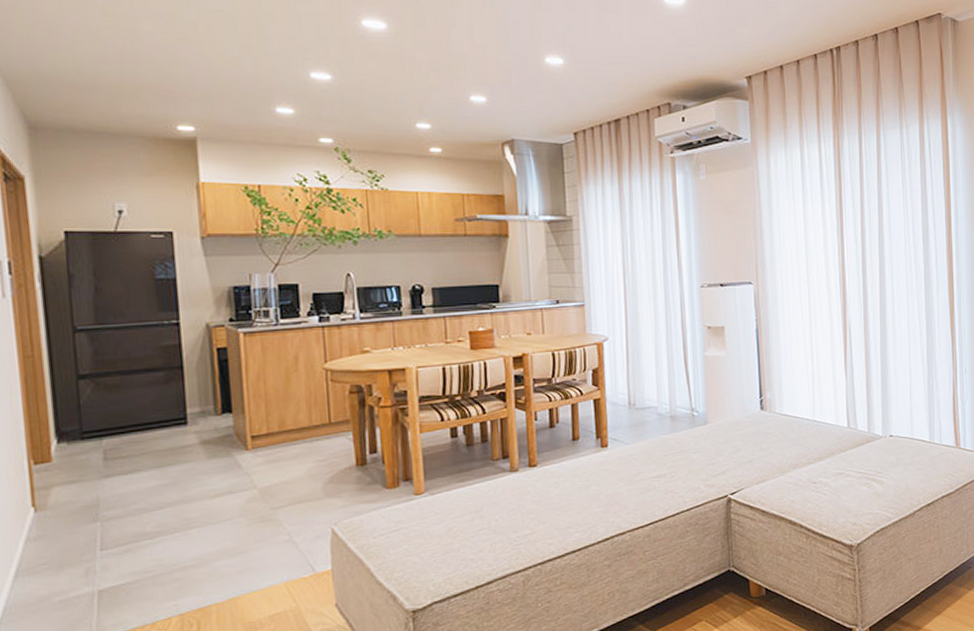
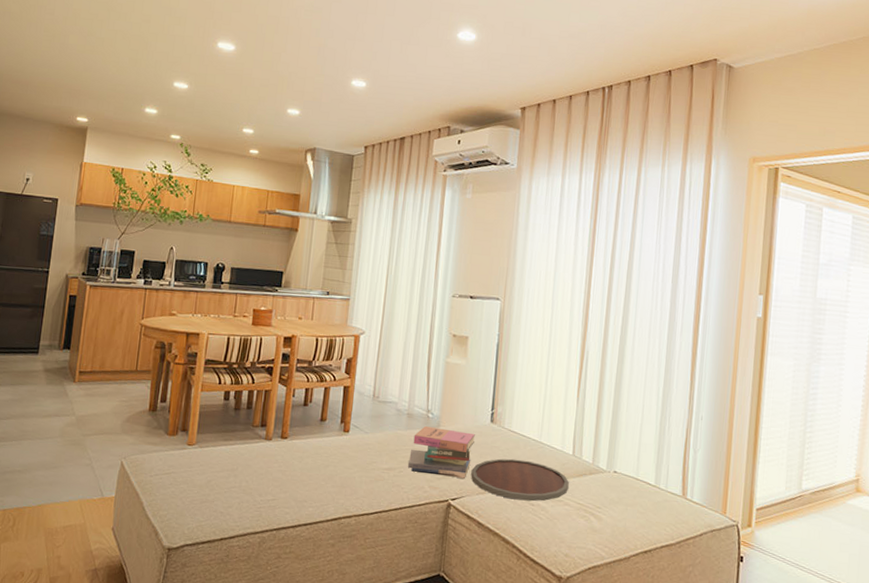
books: none [679,424,746,474] -> present [408,426,475,478]
tray: none [747,440,848,482] -> present [471,458,569,502]

